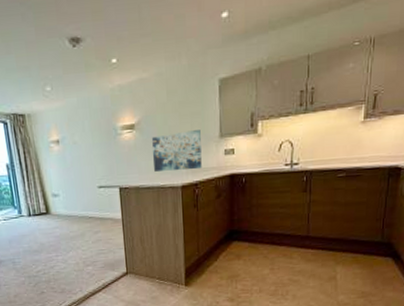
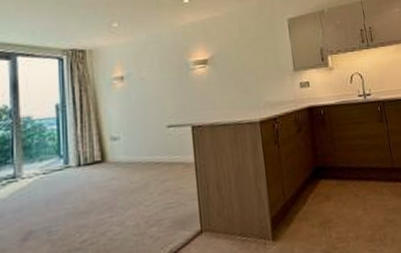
wall art: present [152,130,202,172] -> none [226,64,279,107]

